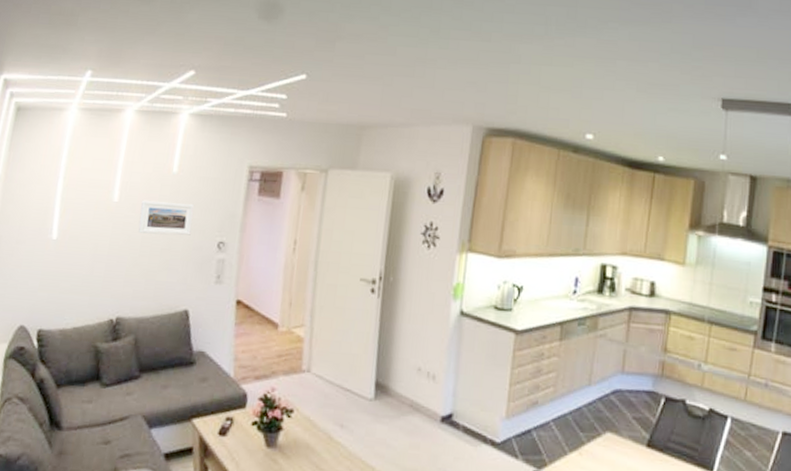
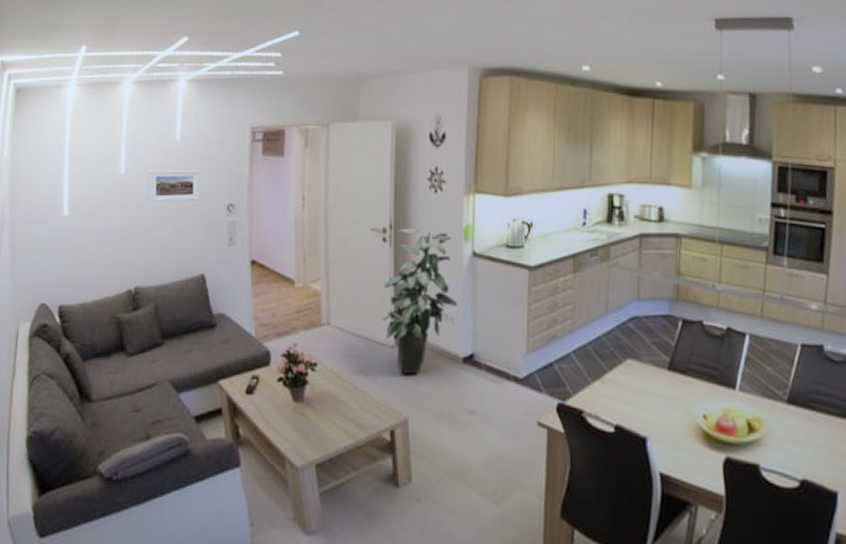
indoor plant: none [363,280,441,429] -> present [382,228,458,373]

